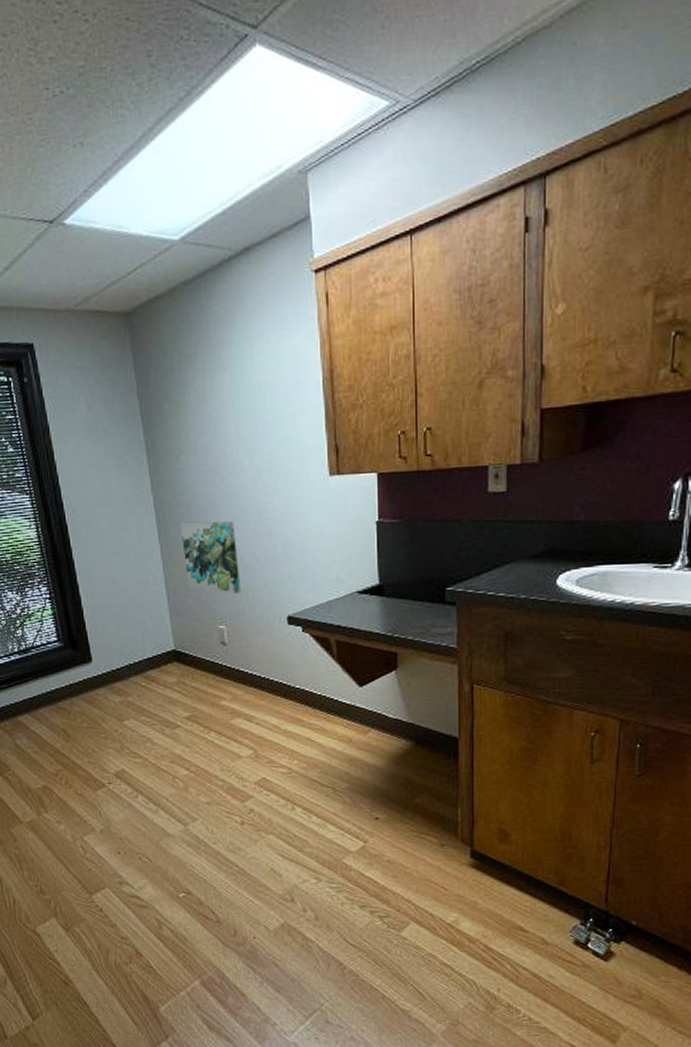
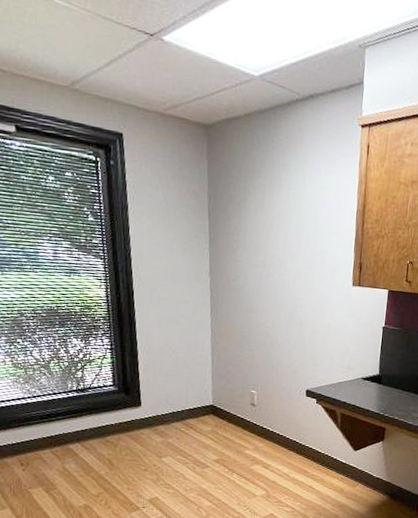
wall art: present [179,521,241,595] -> none [229,303,274,368]

